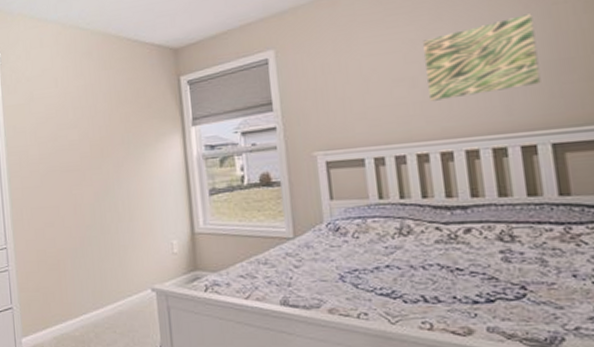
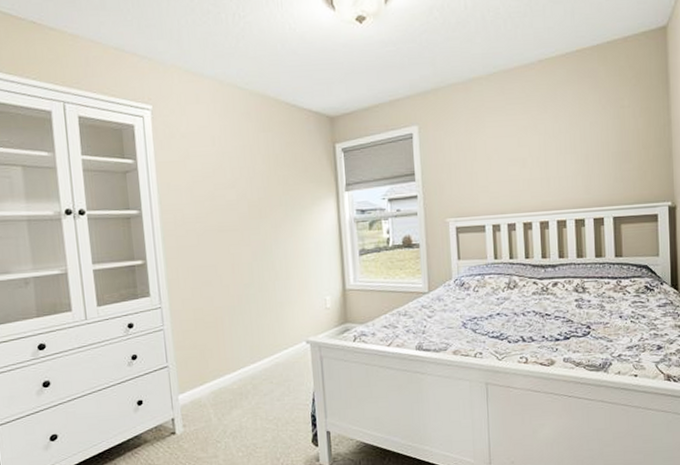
wall art: present [423,13,541,101] -> none [533,113,609,179]

